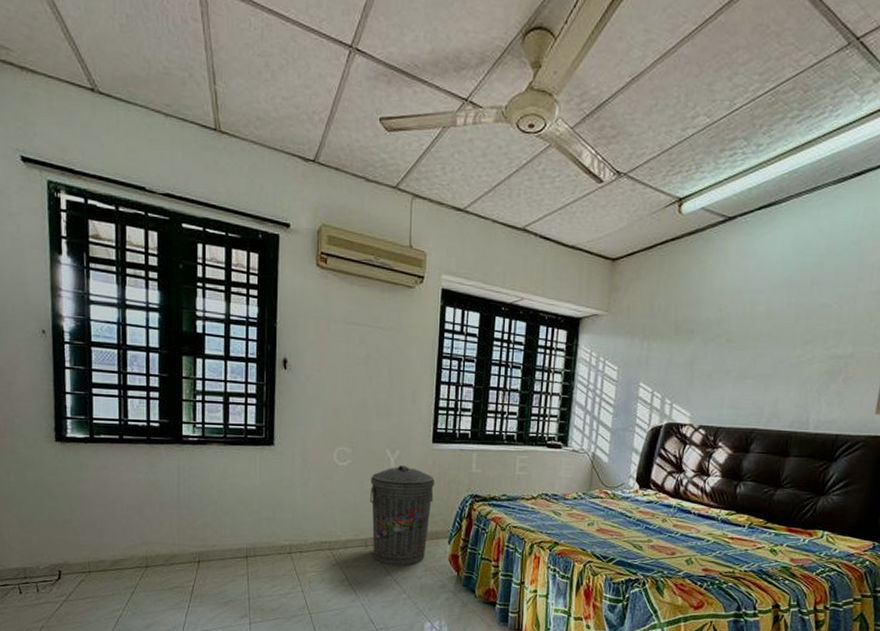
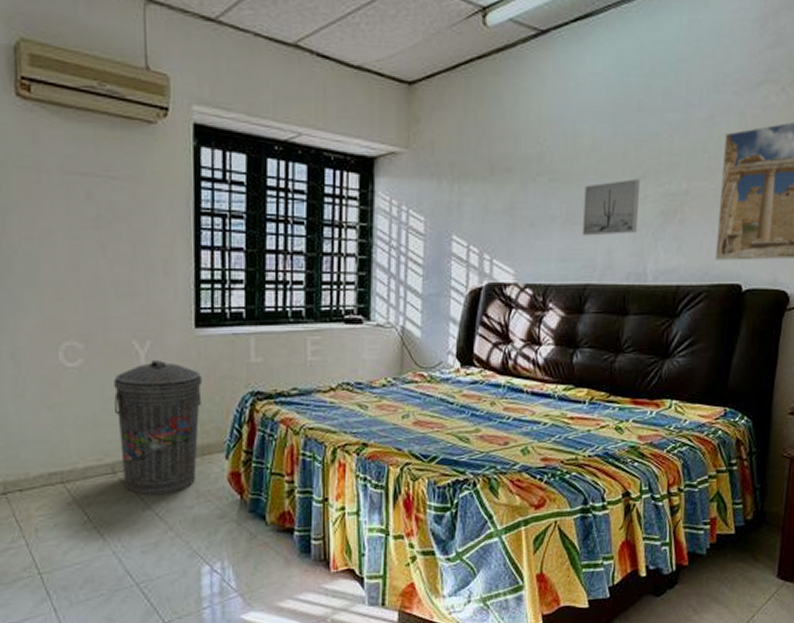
wall art: none [752,342,809,389] -> present [581,179,641,236]

